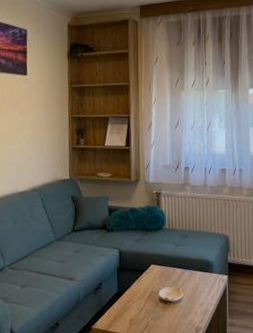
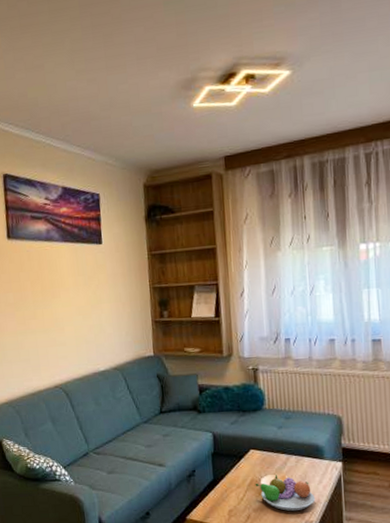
fruit bowl: none [154,287,205,319] -> present [255,475,316,512]

